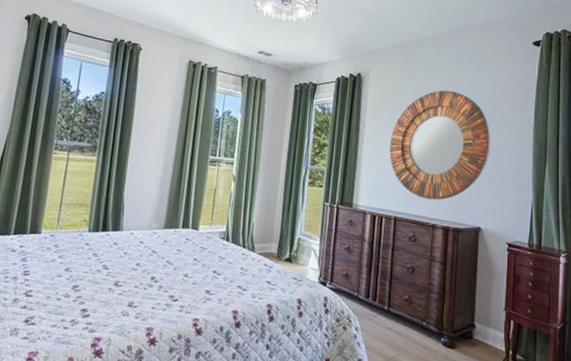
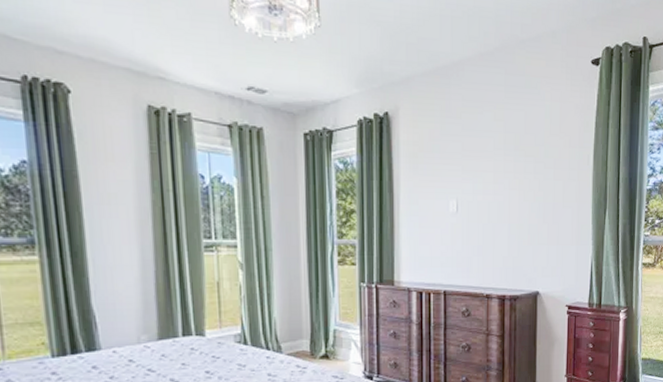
home mirror: present [389,90,491,200] -> none [432,128,547,266]

